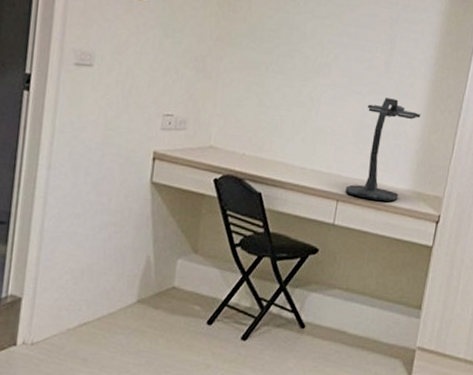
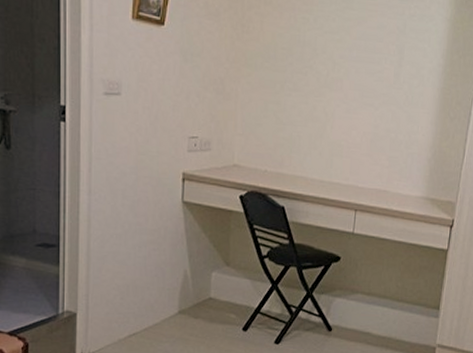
desk lamp: present [345,98,421,202] -> none [362,108,431,209]

